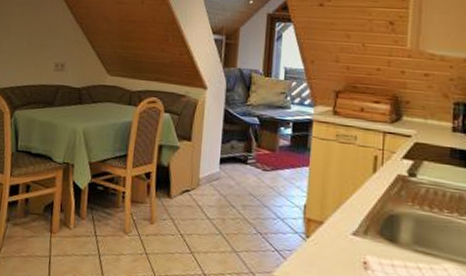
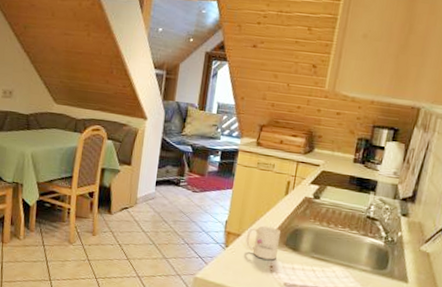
mug: none [331,210,373,255] -> present [246,225,281,260]

